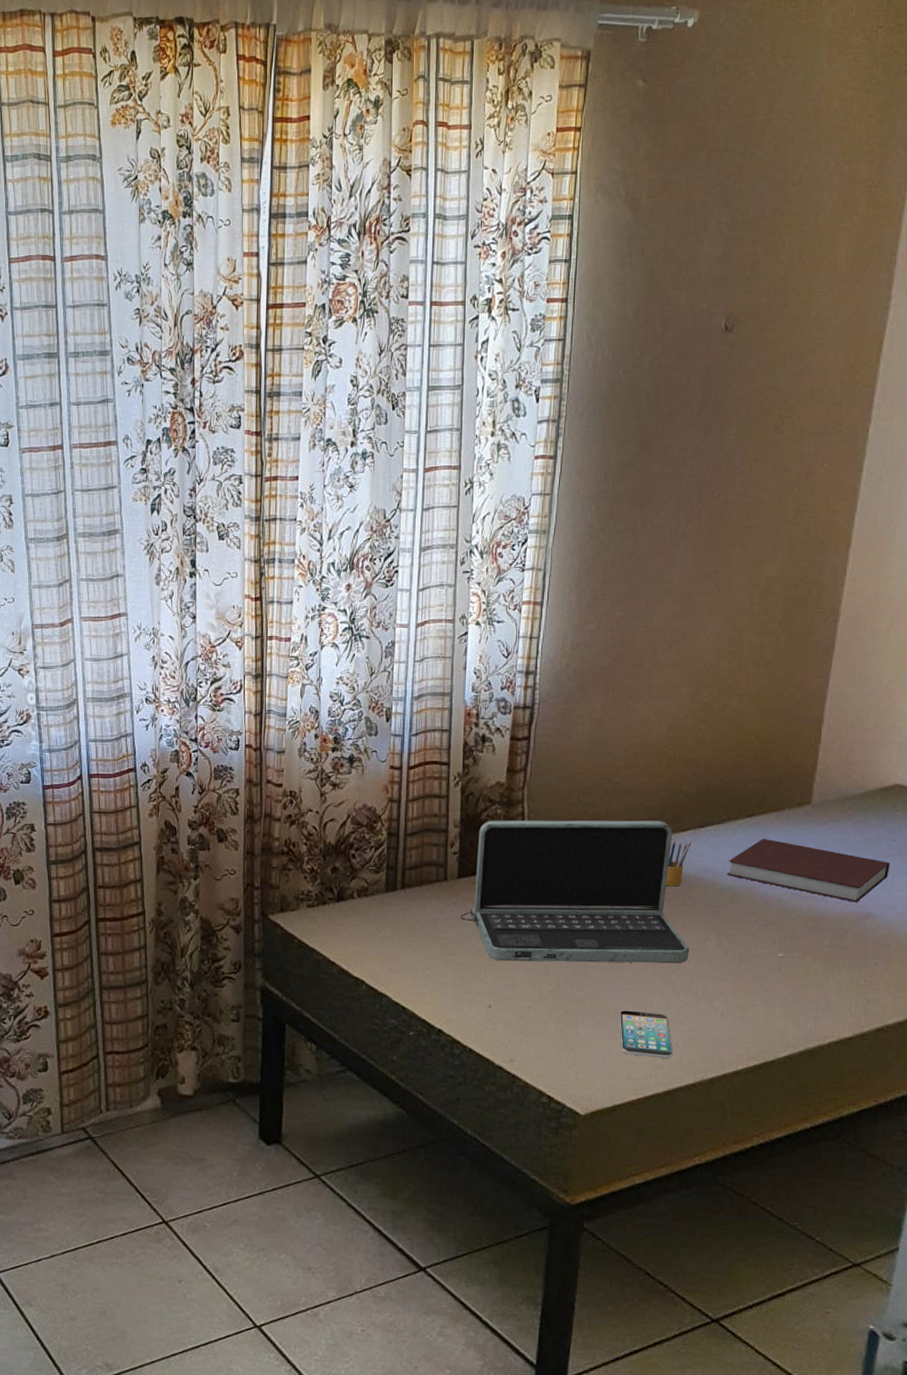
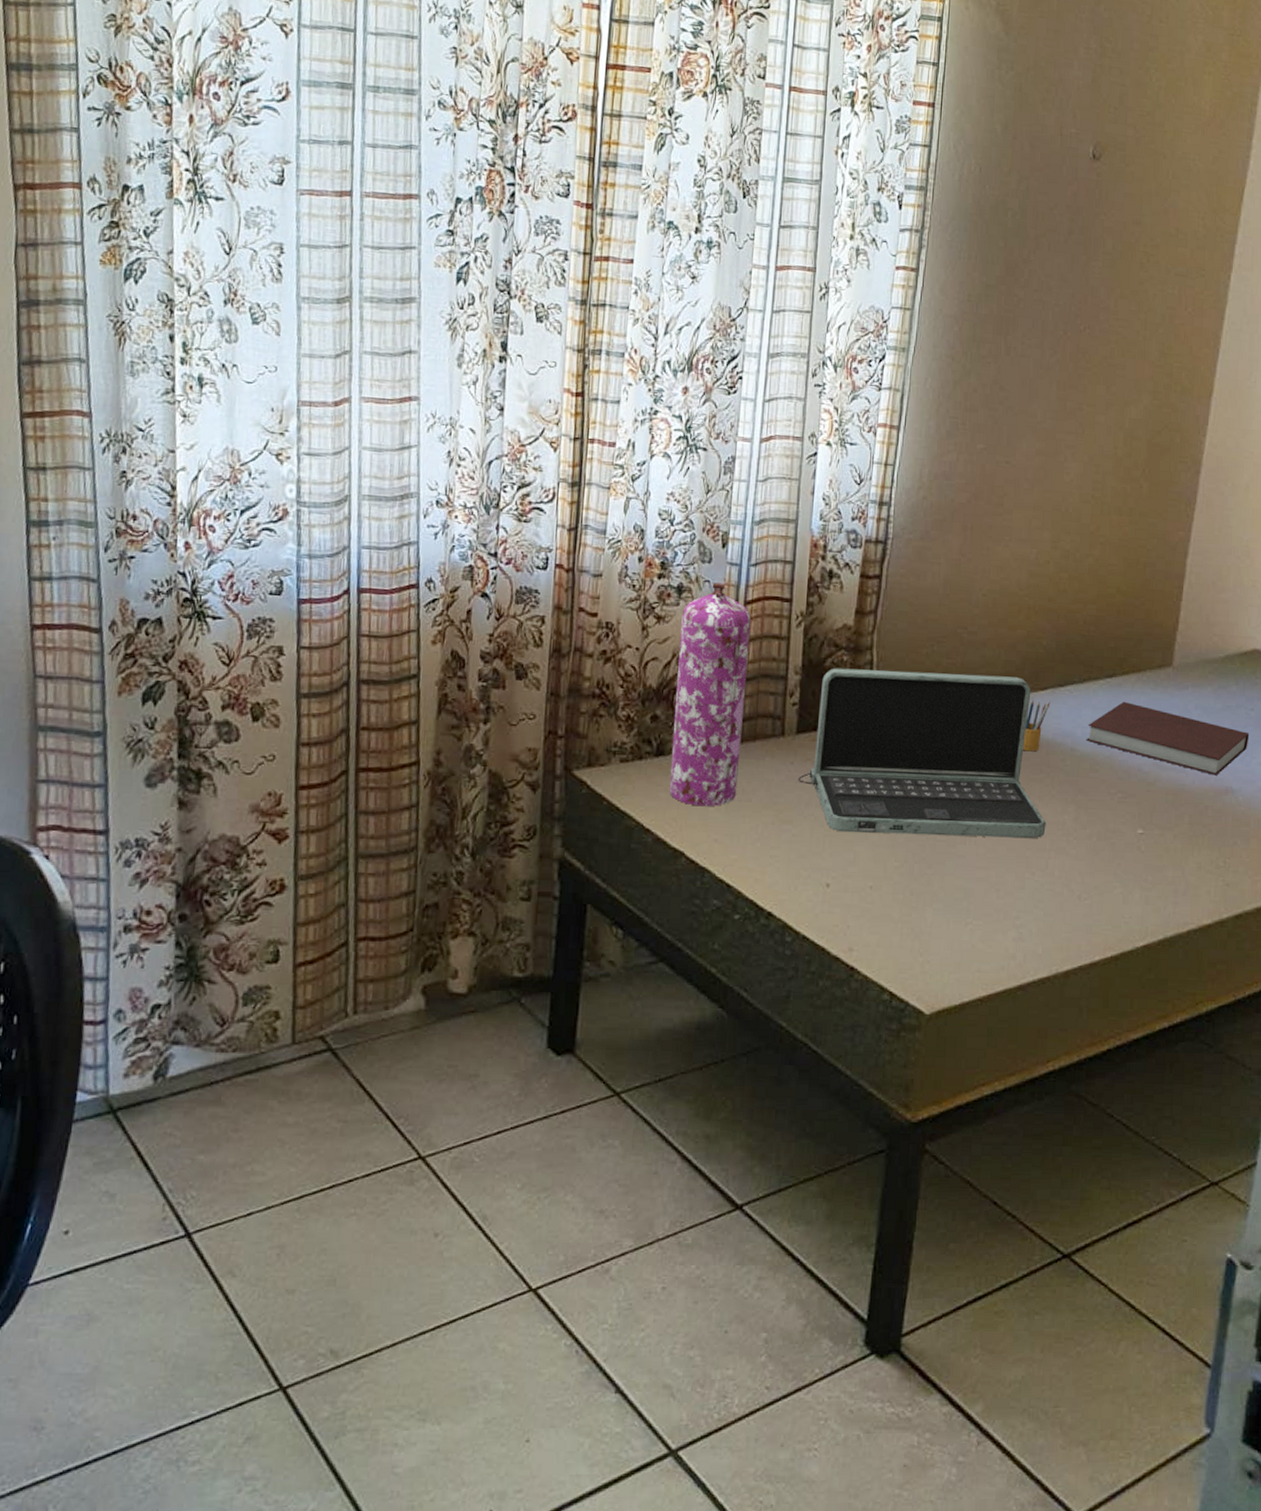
gas cylinder: none [349,752,415,943] -> present [669,582,752,807]
smartphone: present [619,1010,673,1058] -> none [970,892,1027,948]

